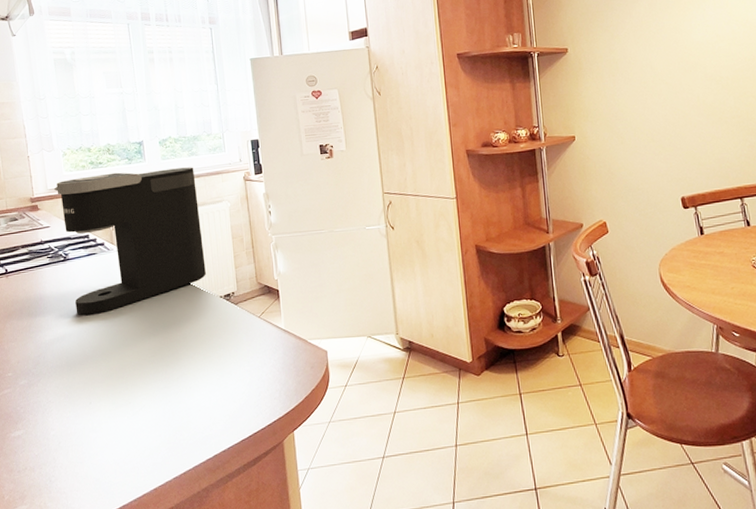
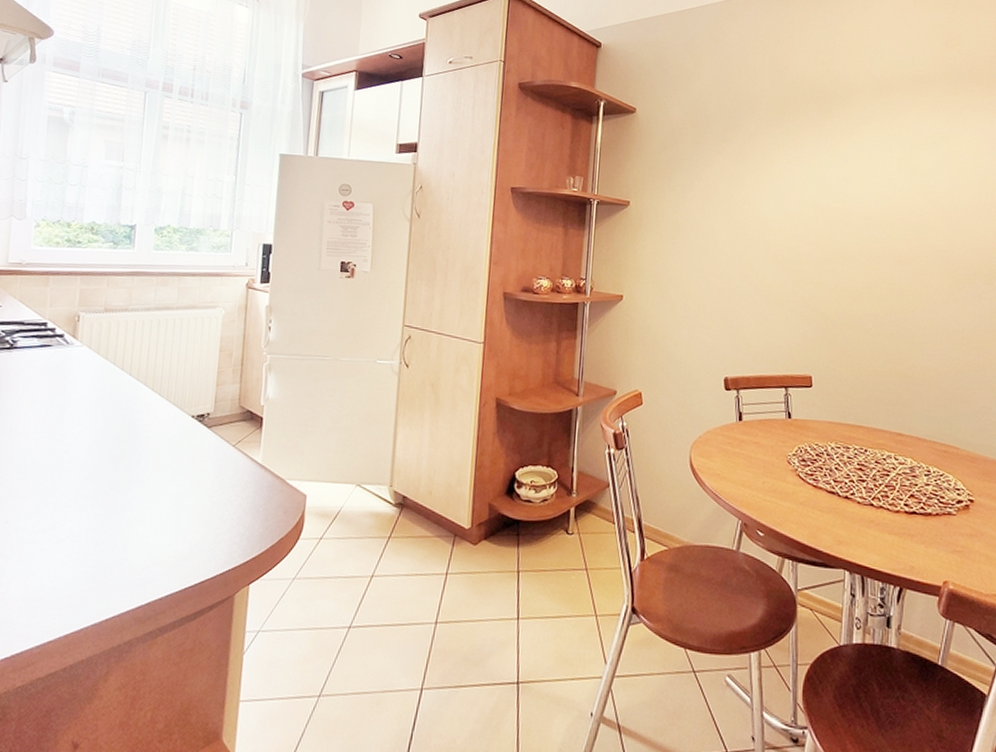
coffee maker: present [54,167,206,316] -> none [11,255,190,418]

